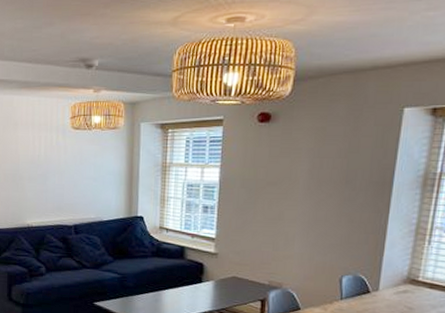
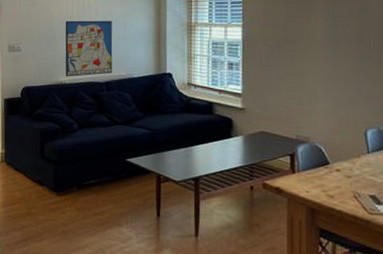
wall art: none [32,159,82,220] -> present [65,20,113,77]

